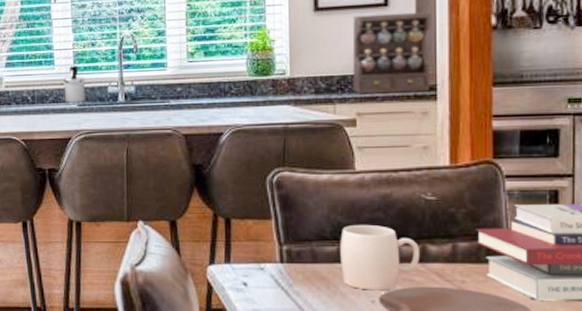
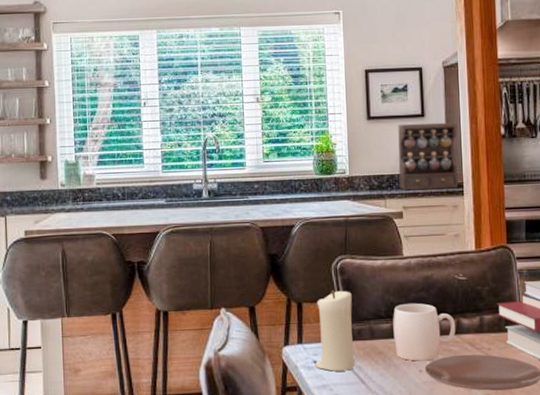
soap dispenser: present [63,65,86,103] -> none [152,164,173,199]
candle: none [244,207,292,296] -> present [314,290,355,372]

